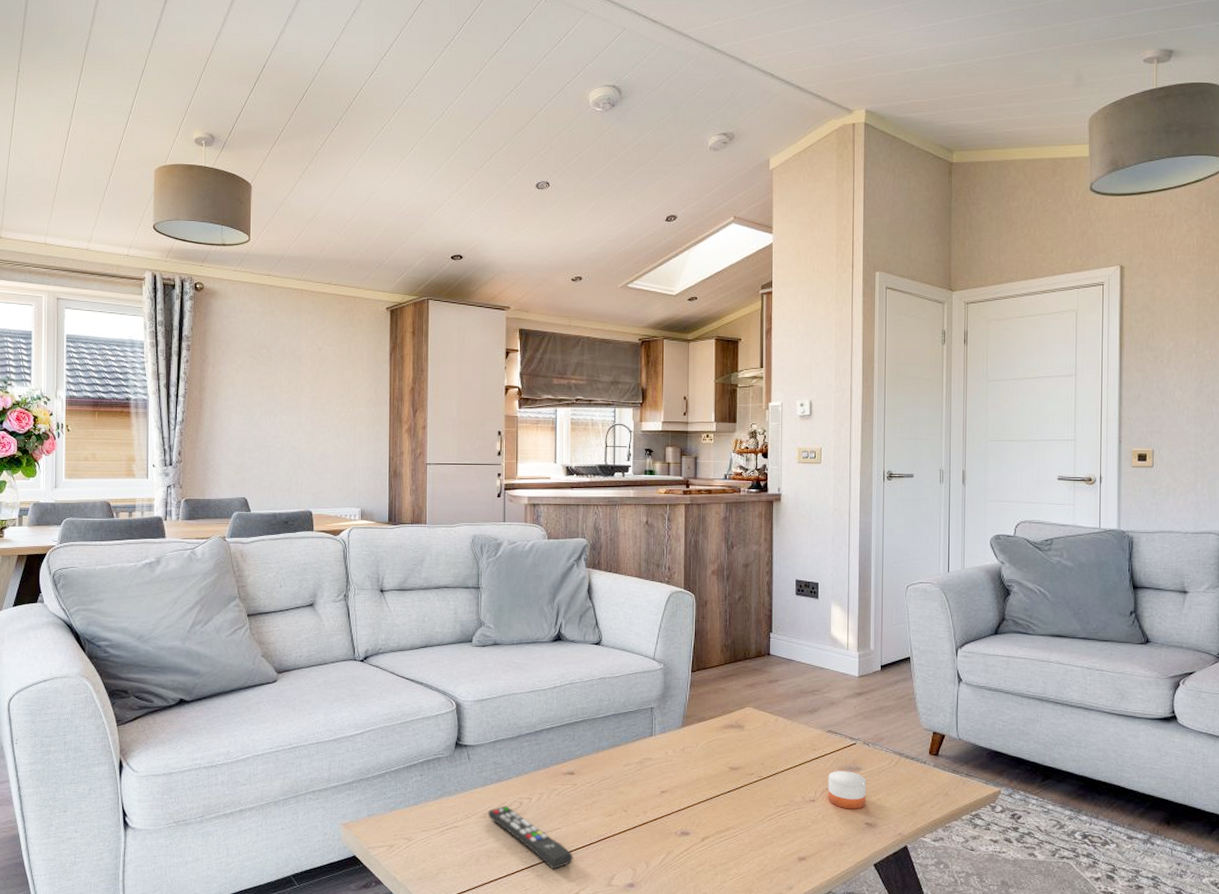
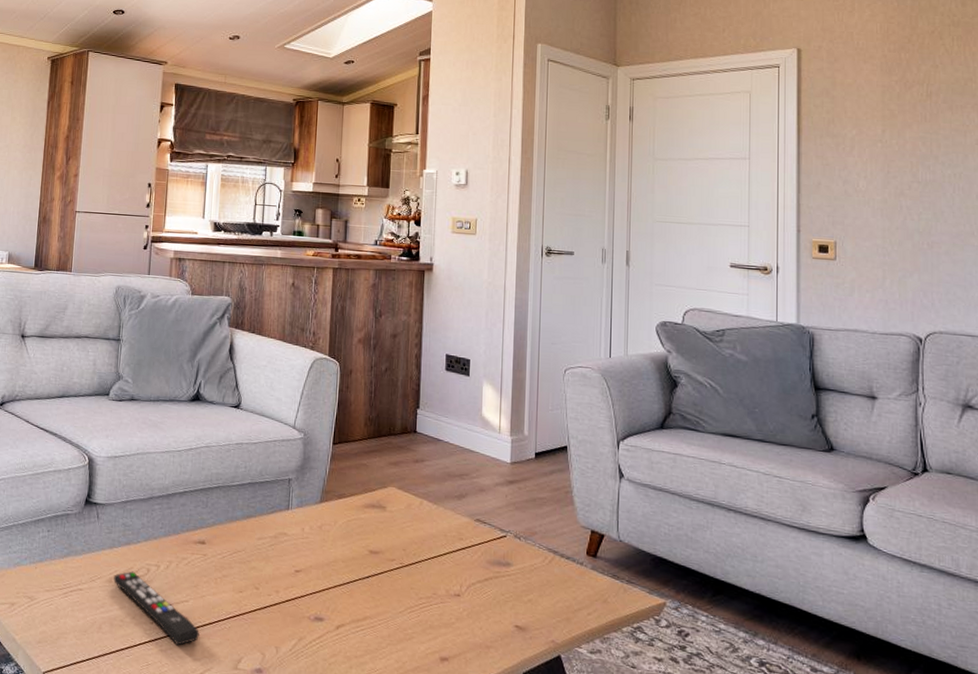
candle: present [828,771,866,810] -> none [474,564,517,609]

